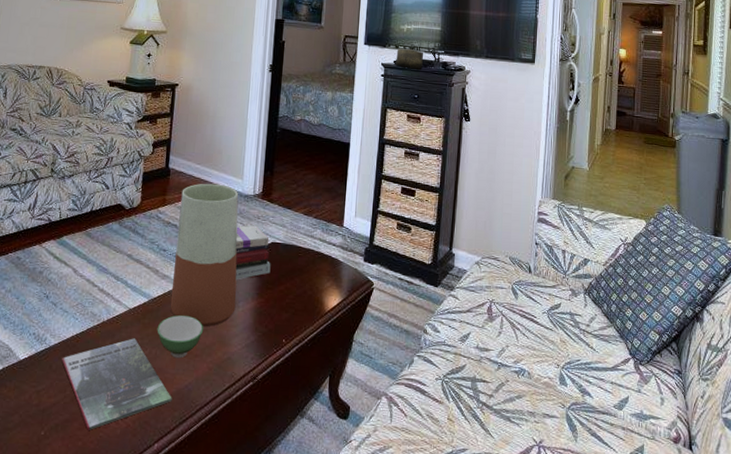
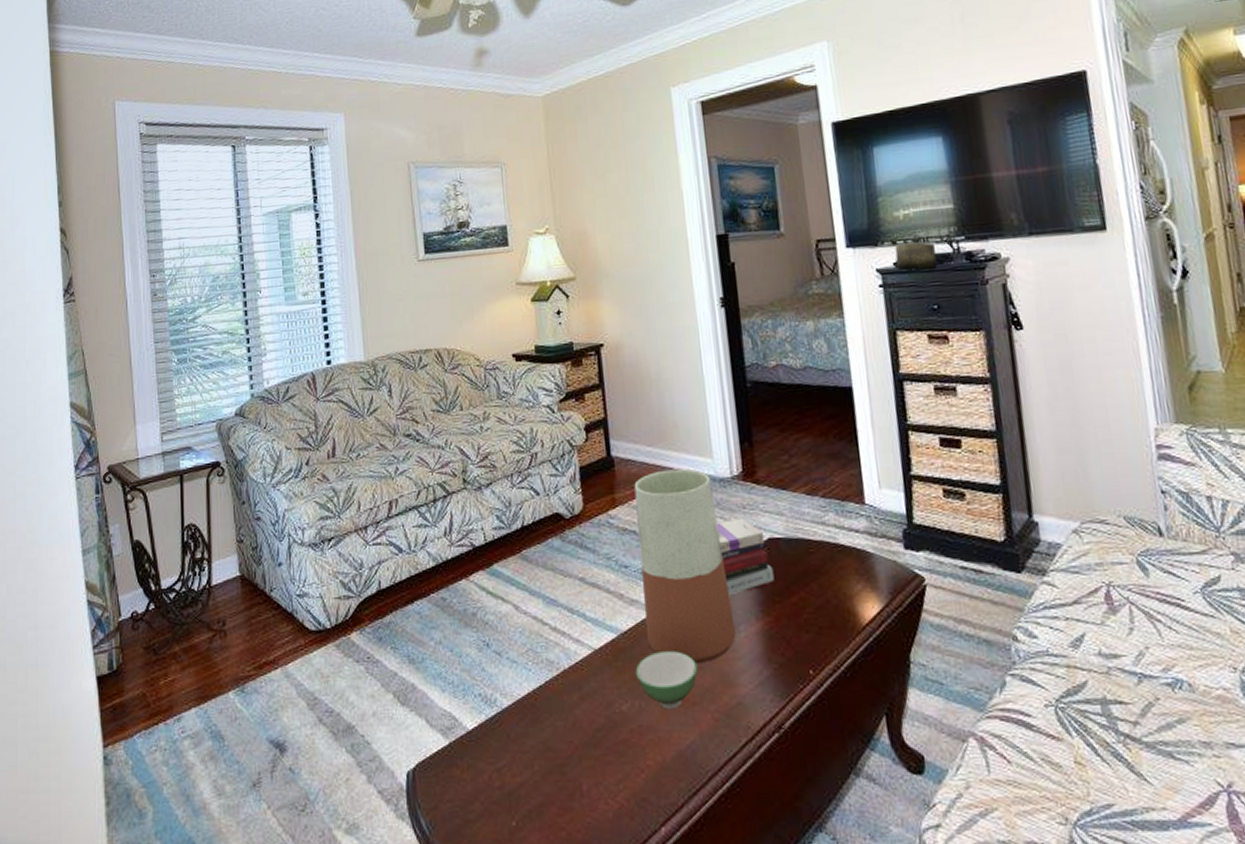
magazine: present [62,338,172,430] -> none [520,688,673,816]

